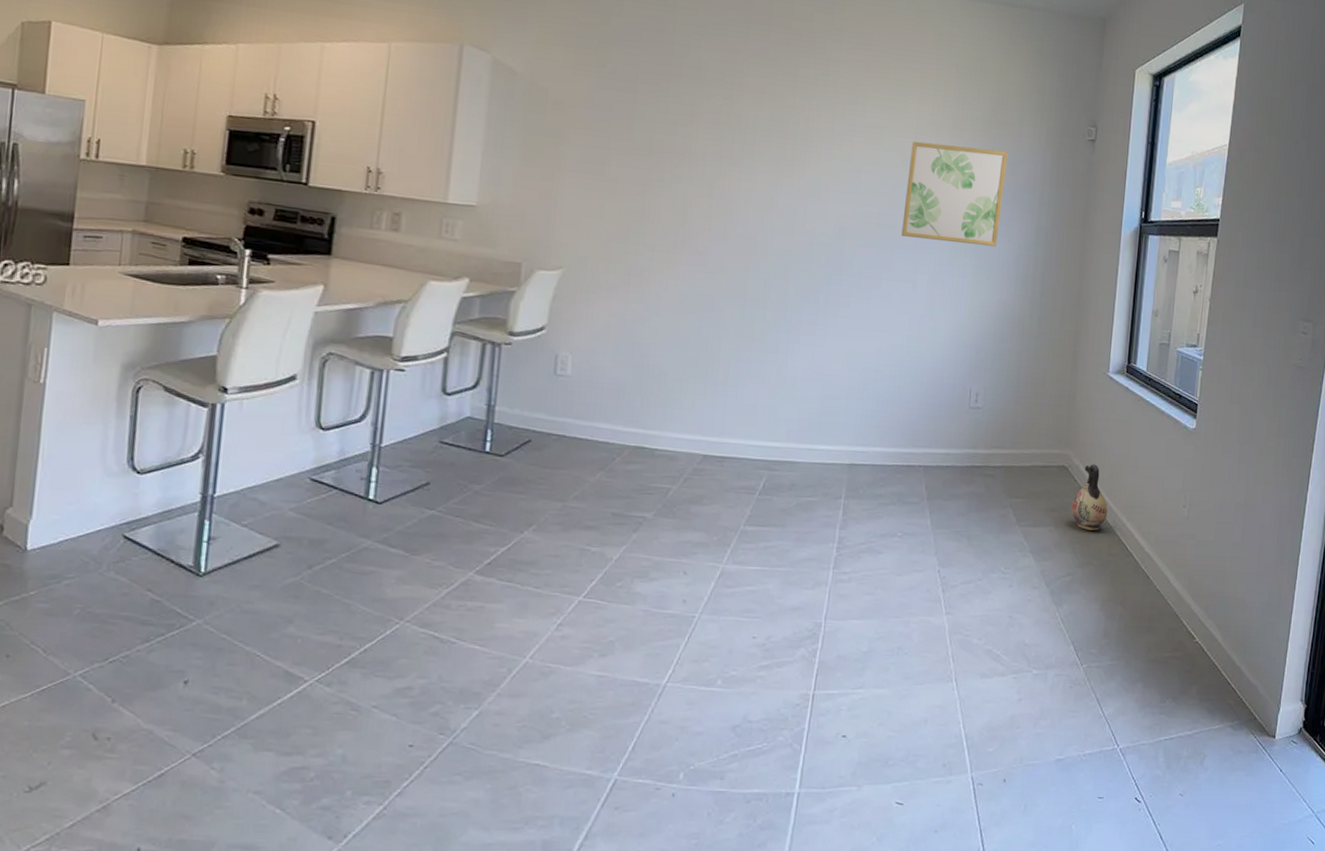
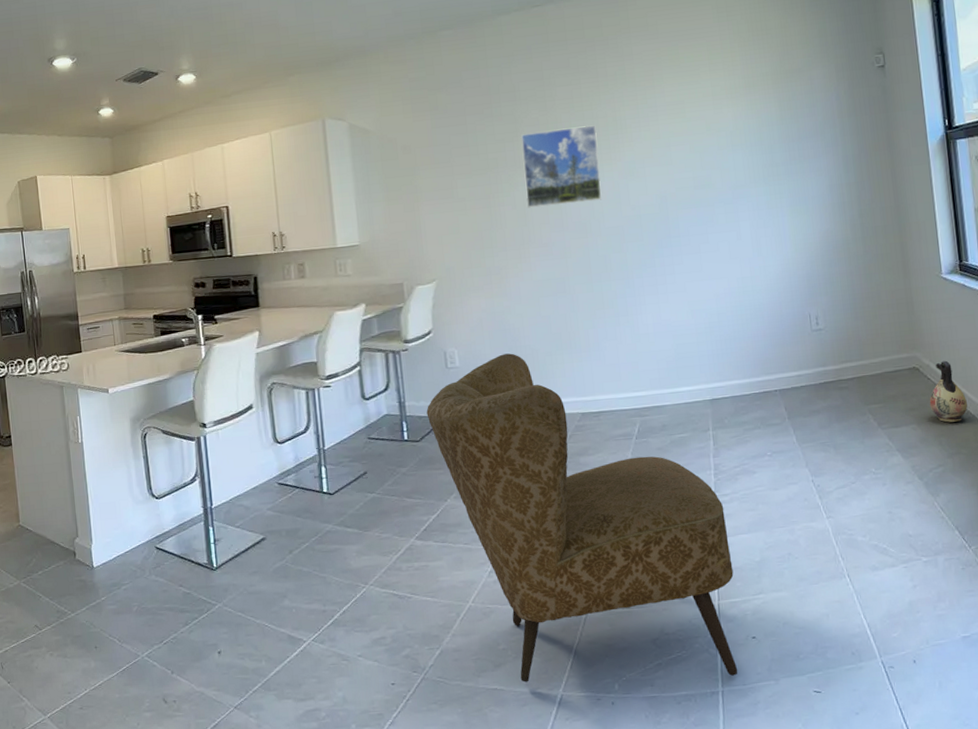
armchair: none [519,370,840,777] -> present [426,353,738,682]
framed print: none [688,120,785,217] -> present [520,125,602,208]
wall art: present [901,141,1008,247] -> none [711,95,808,192]

